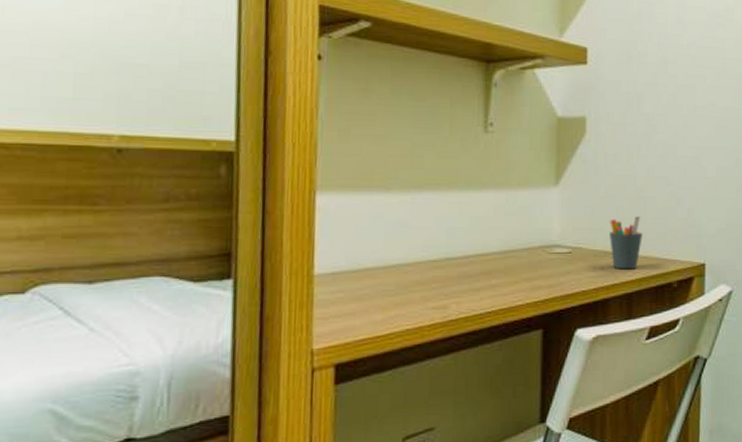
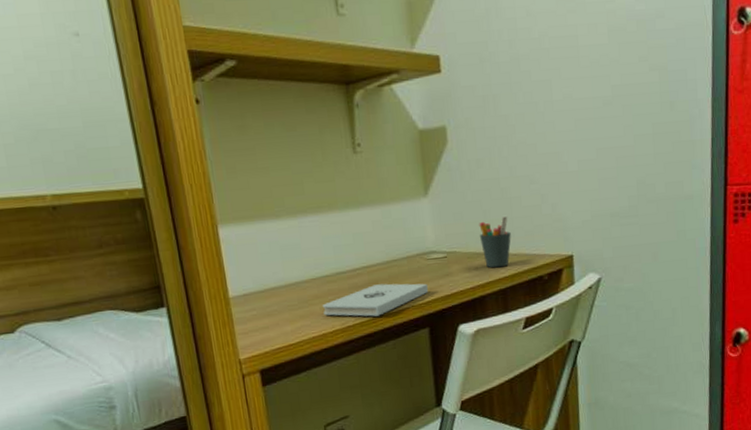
notepad: none [424,275,548,312] -> present [323,283,429,317]

